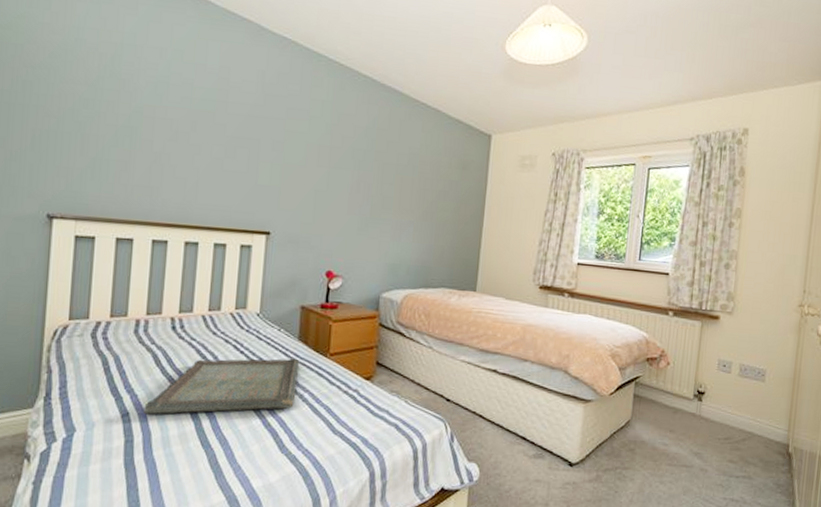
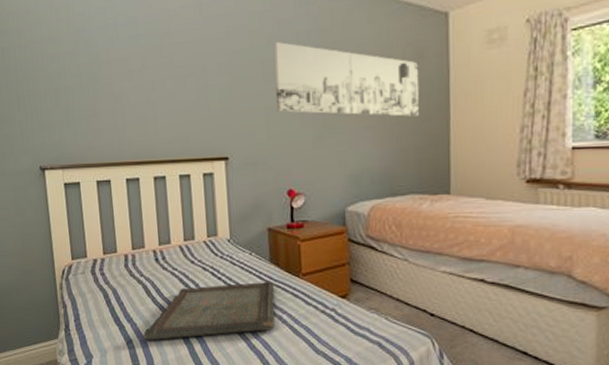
wall art: none [326,131,462,219] -> present [274,41,419,117]

